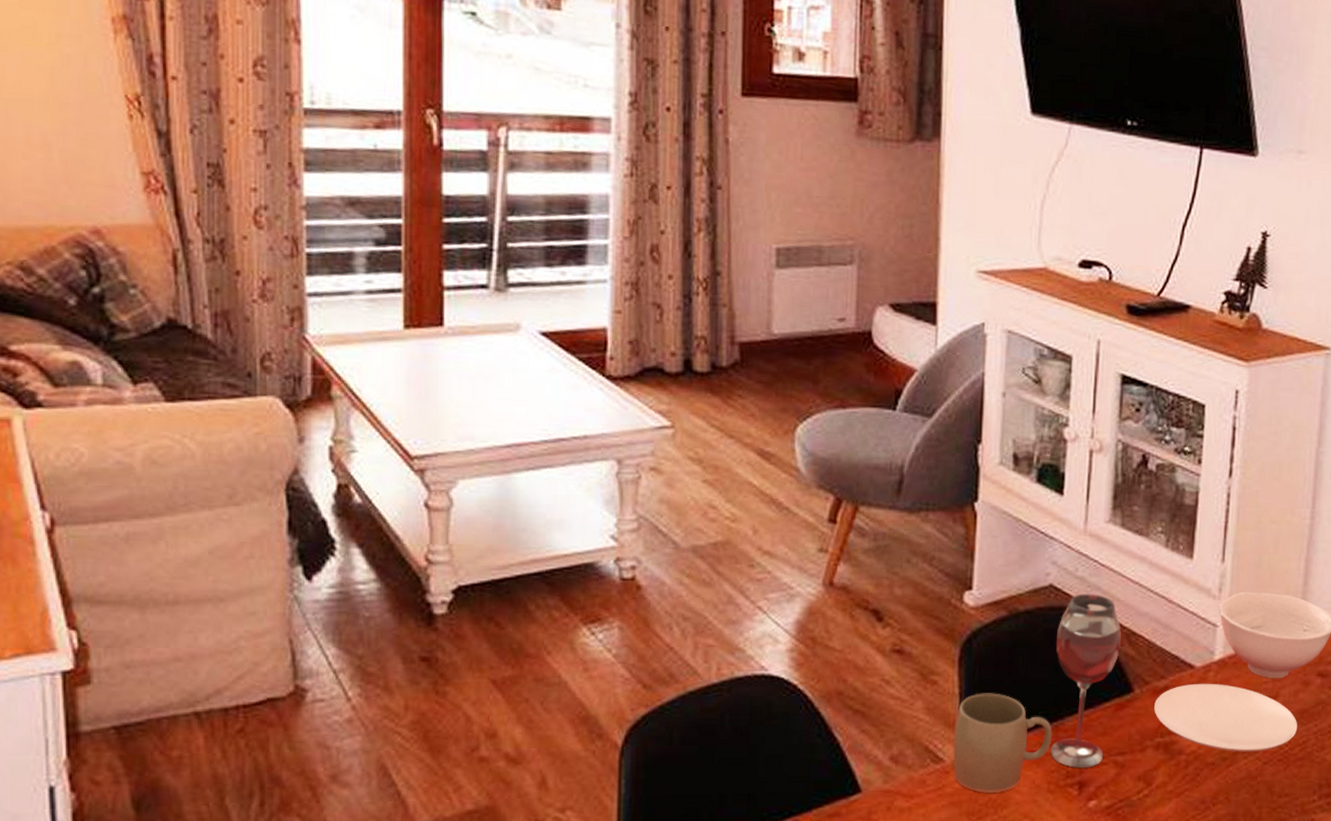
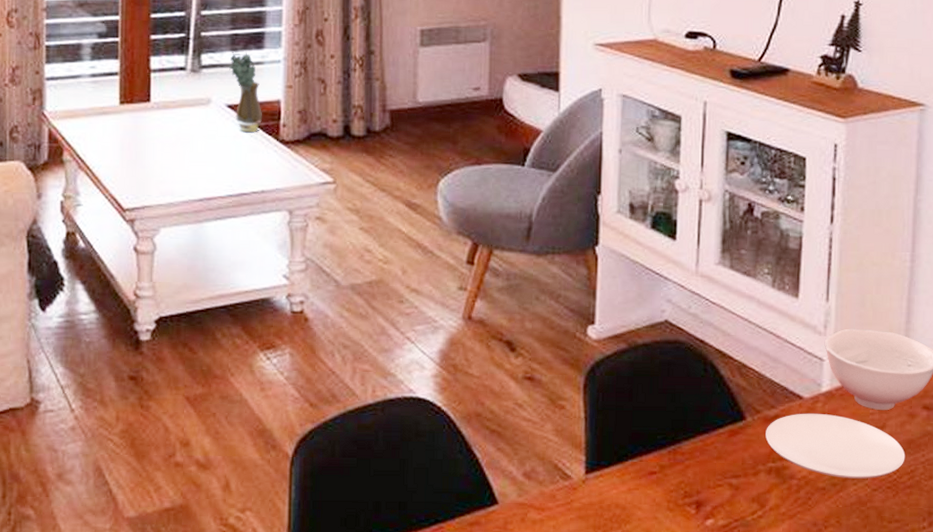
vase: none [543,268,584,366] -> present [229,52,262,133]
mug: present [953,693,1053,793] -> none [580,417,671,509]
wineglass: present [1050,594,1121,768] -> none [669,329,732,488]

